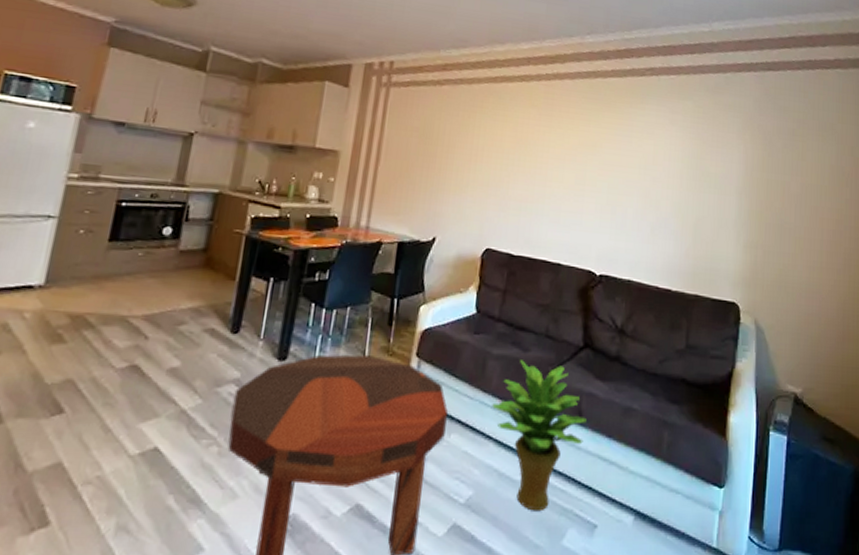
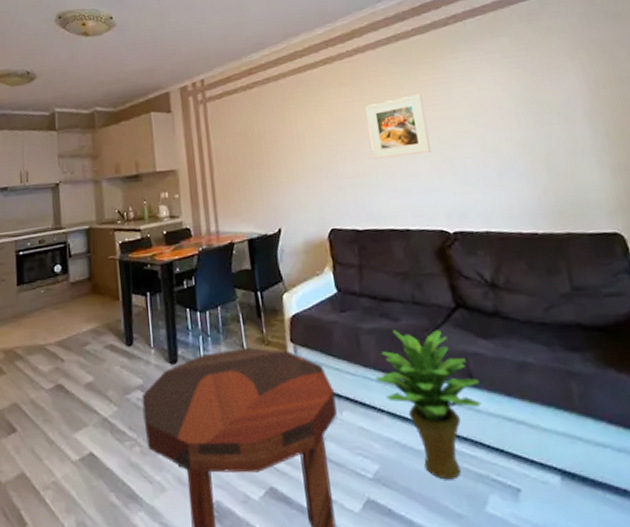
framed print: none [545,133,605,193] -> present [365,94,432,160]

